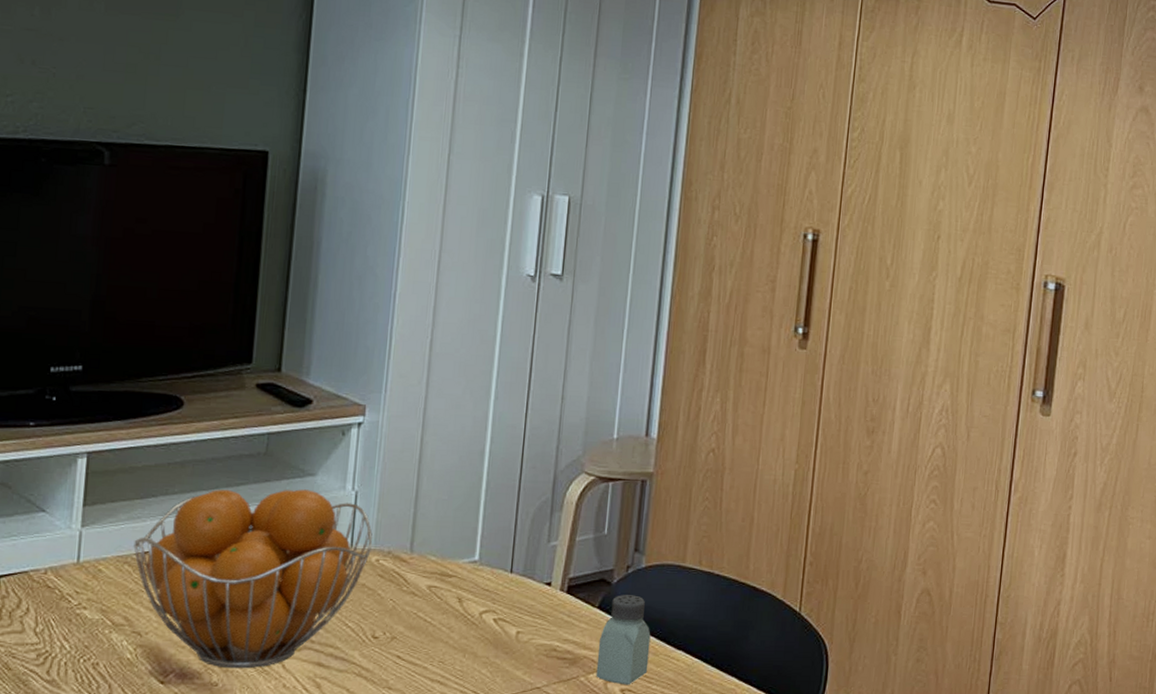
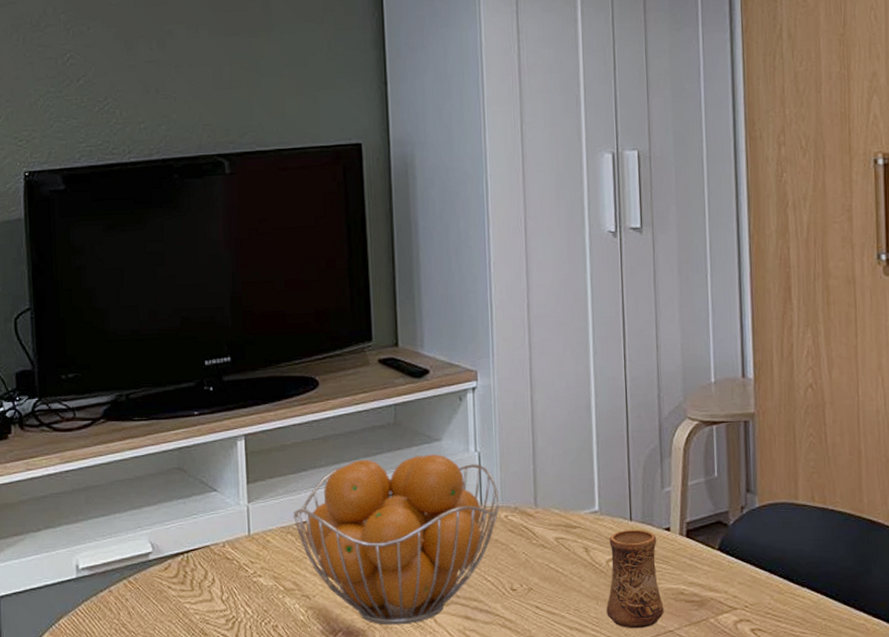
cup: none [472,582,536,684] -> present [606,530,664,629]
saltshaker: present [596,595,651,685] -> none [723,535,775,625]

